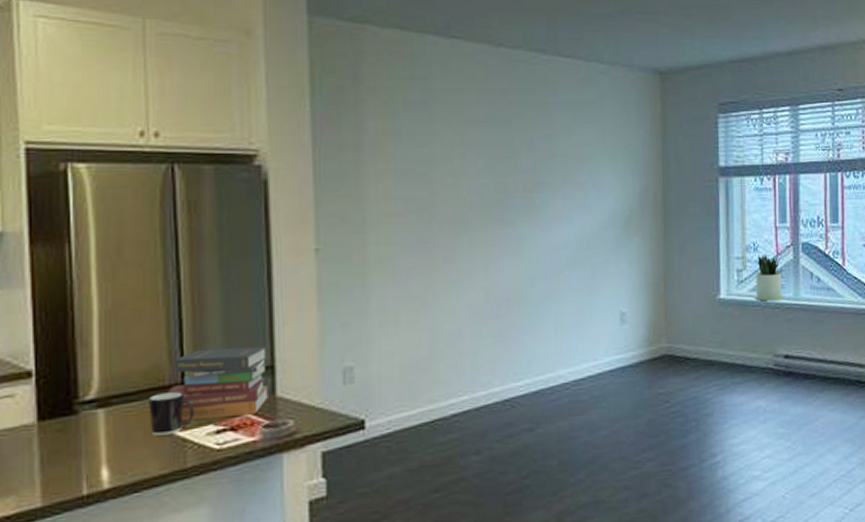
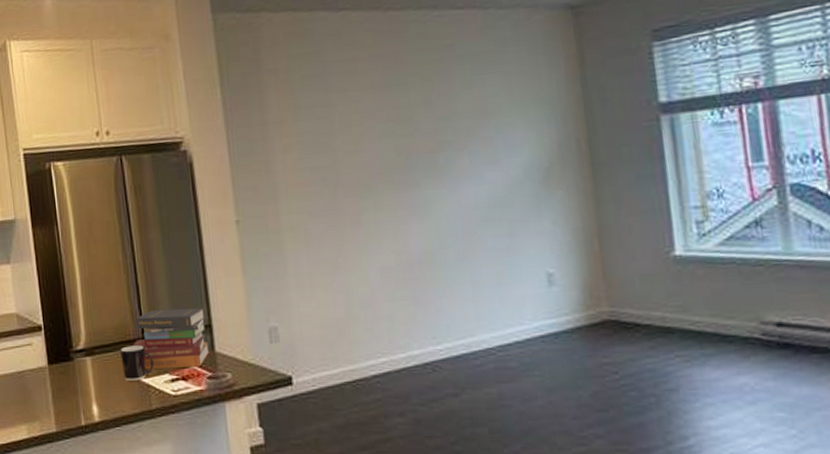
planter: present [754,254,785,302] -> none [723,200,770,258]

